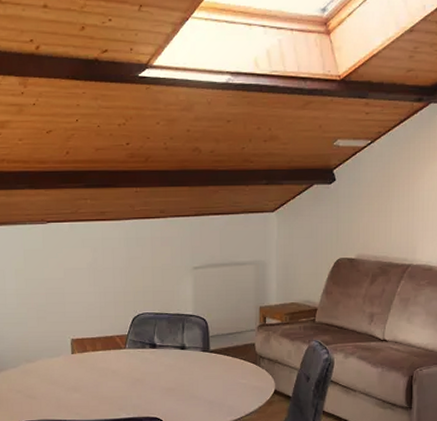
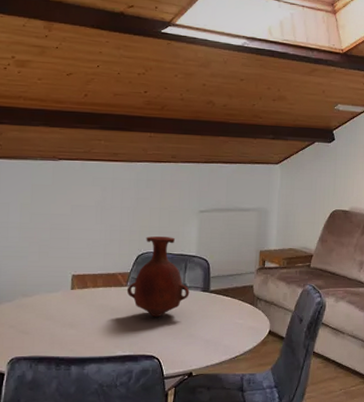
vase: none [126,296,189,380] -> present [126,236,190,318]

